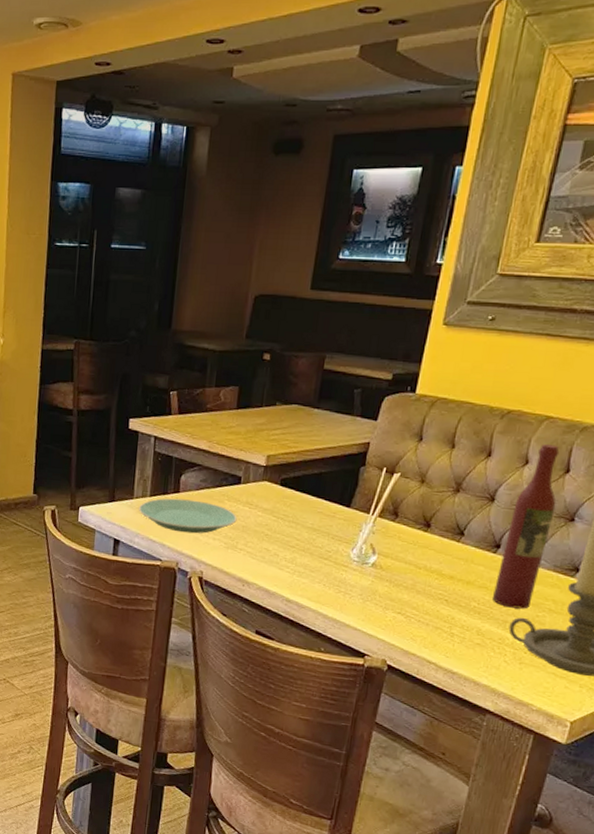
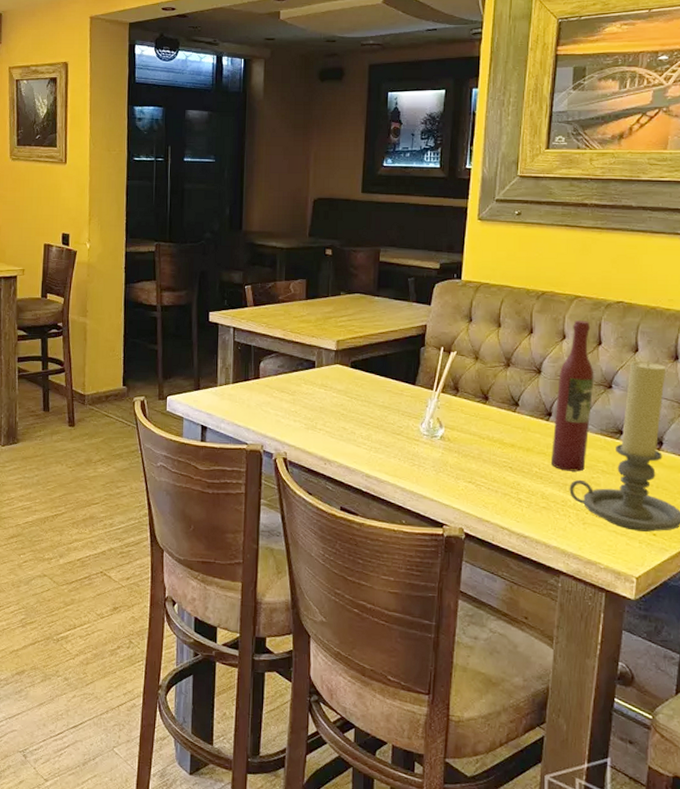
plate: present [138,498,237,534] -> none [222,384,314,417]

